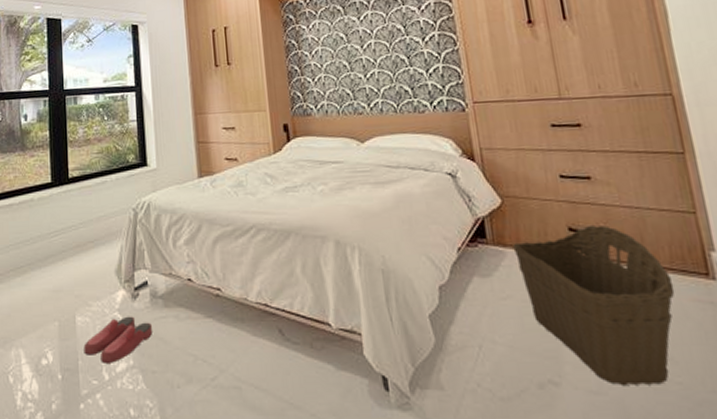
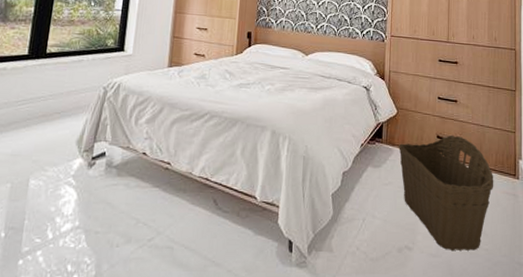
slippers: present [83,316,152,363] -> none [32,182,102,223]

